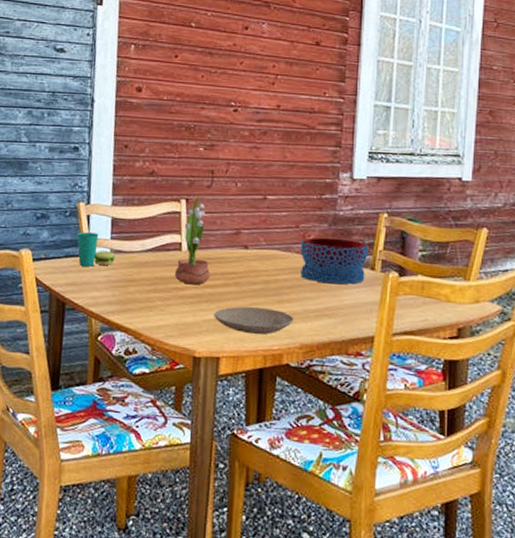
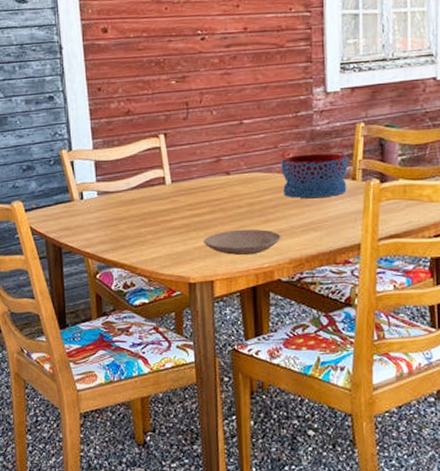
cup: present [76,232,116,267] -> none [63,177,103,211]
potted flower: present [174,195,211,284] -> none [161,128,197,215]

